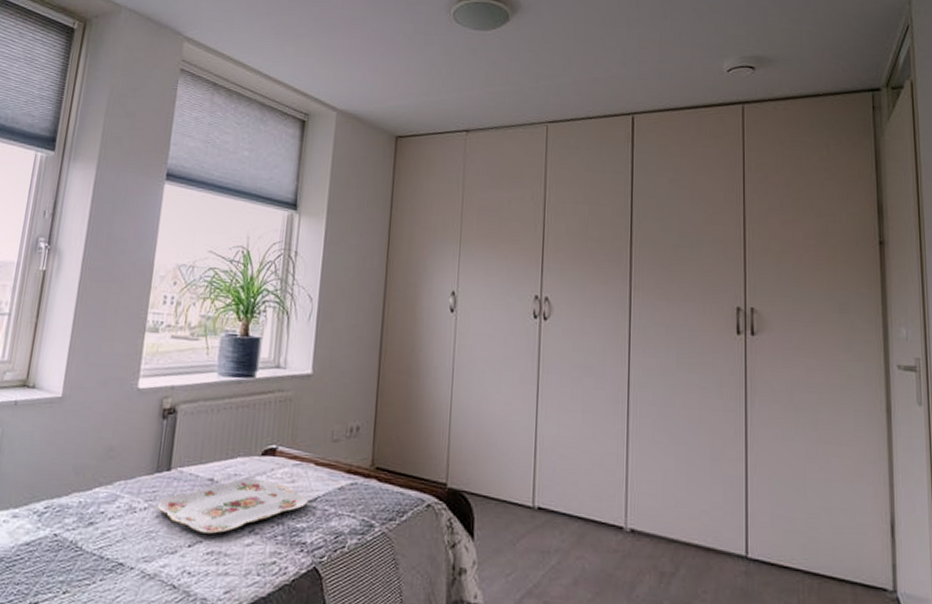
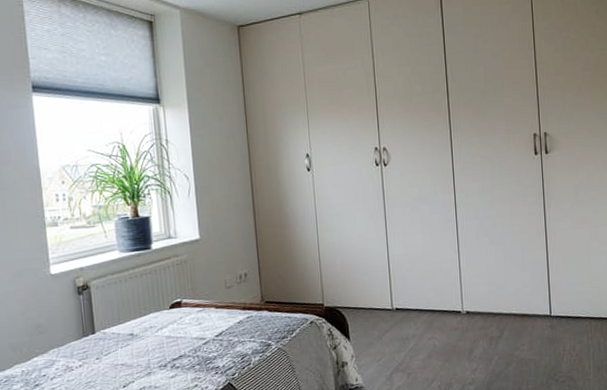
serving tray: present [156,478,308,534] -> none [89,326,215,376]

